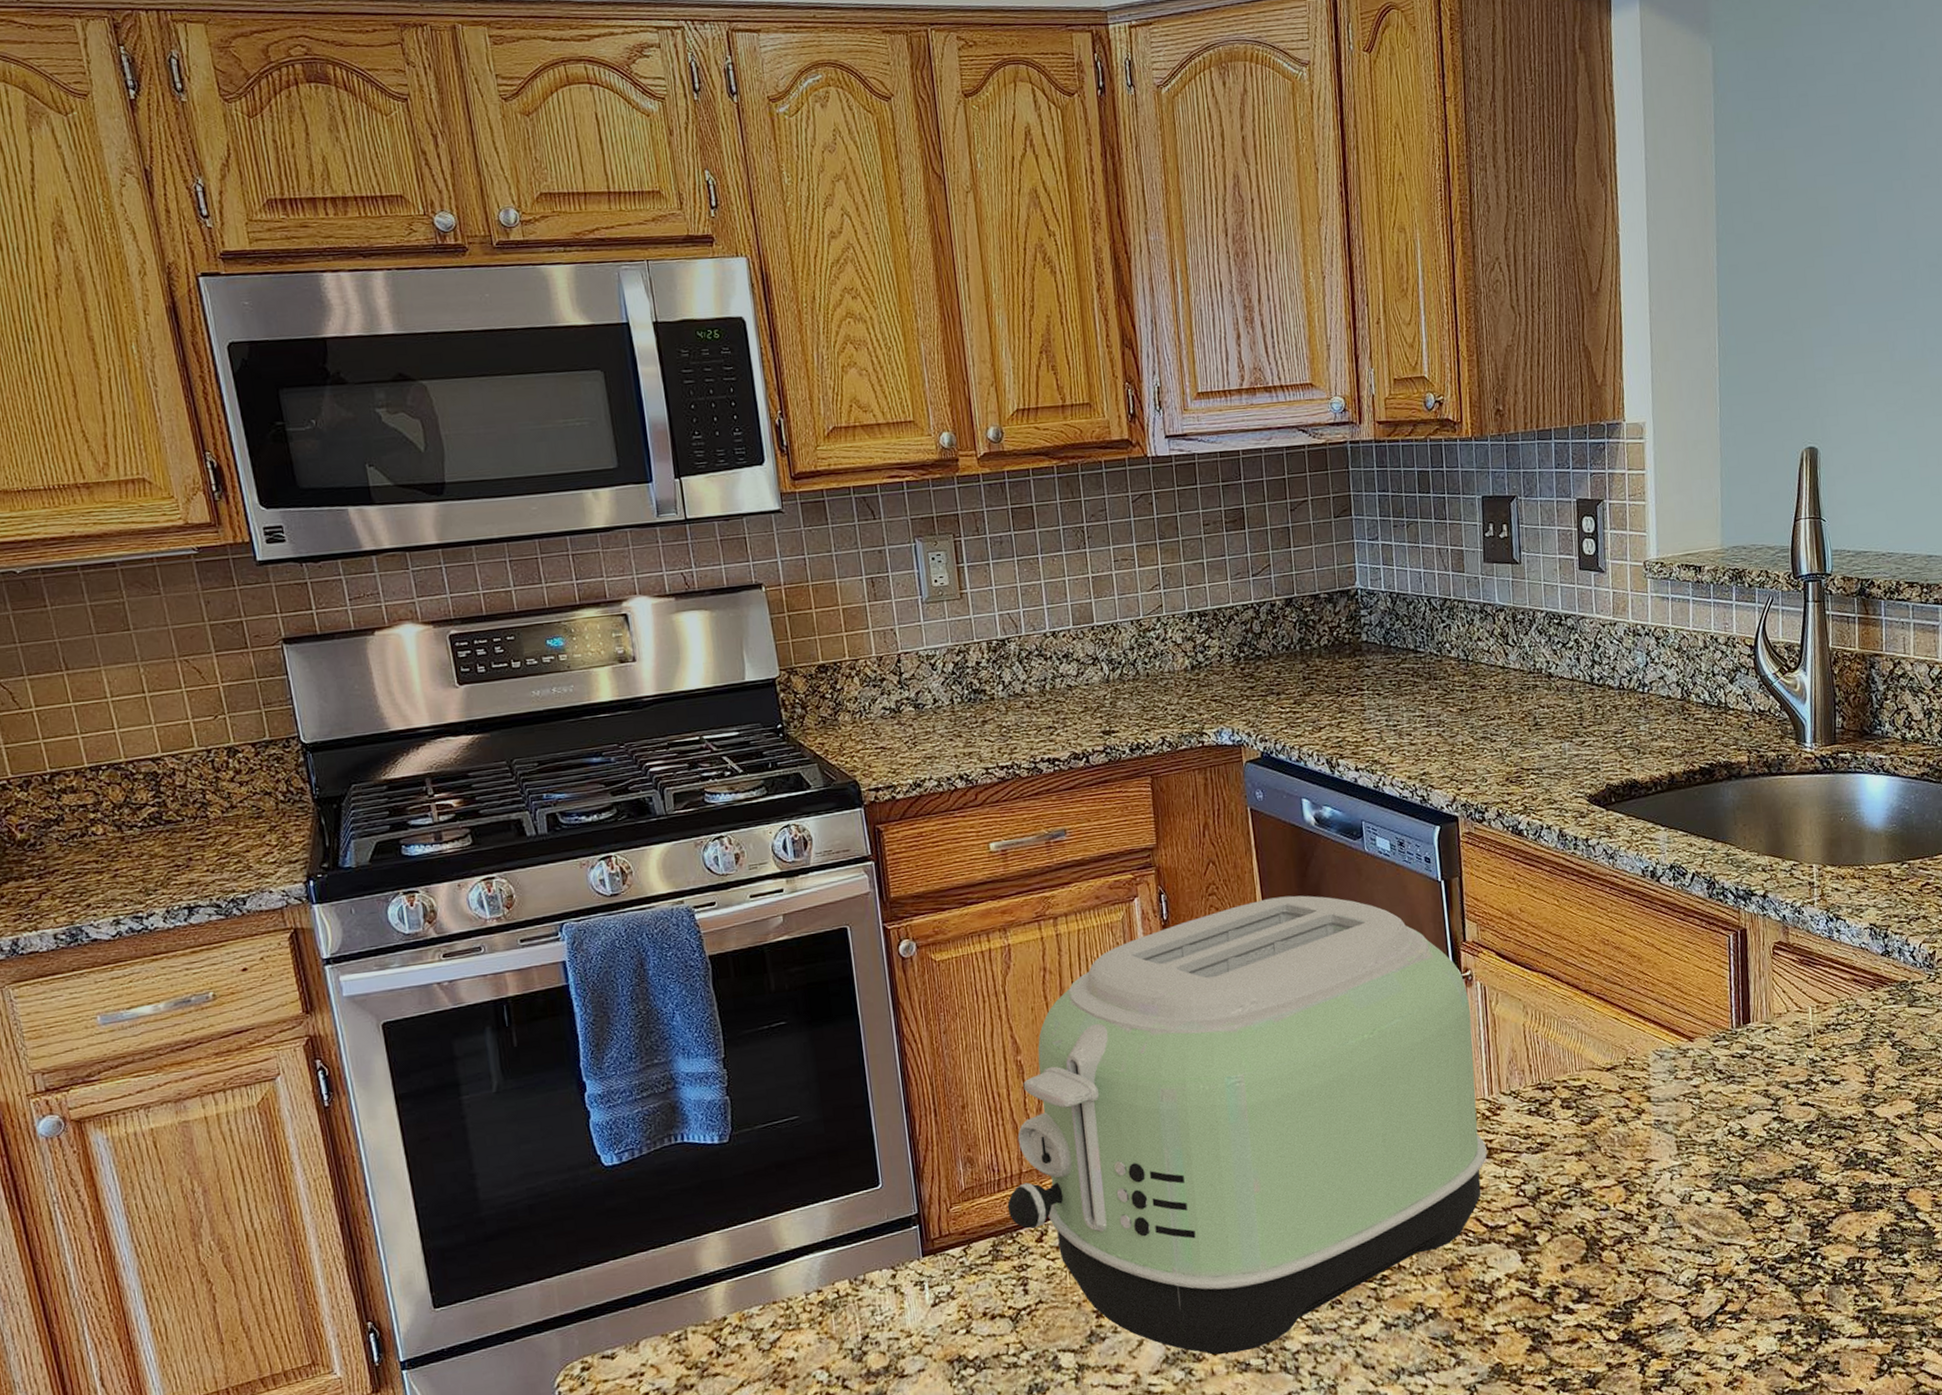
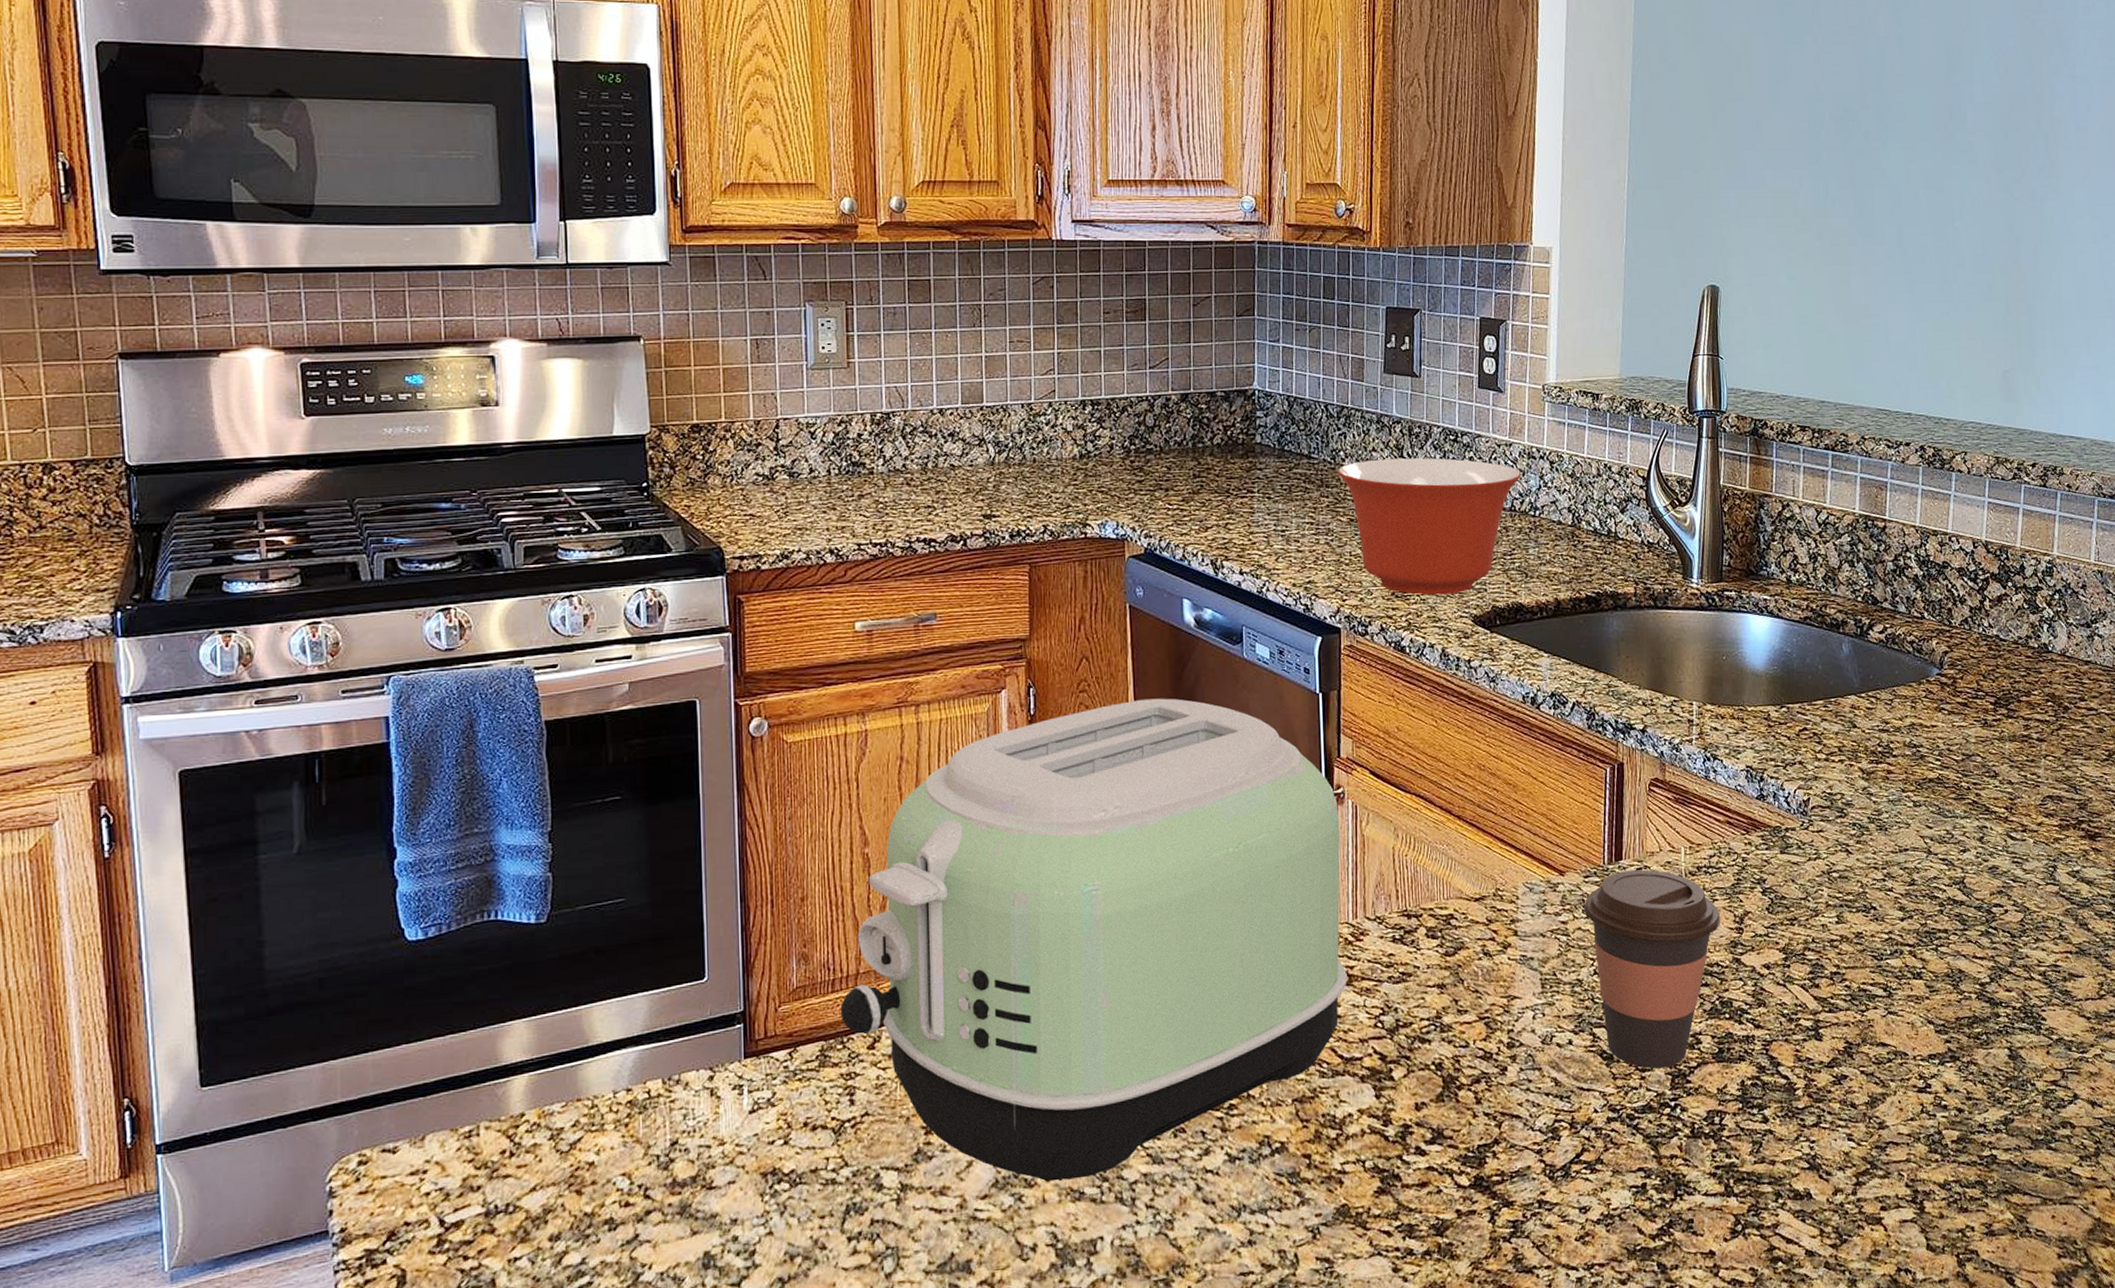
mixing bowl: none [1444,642,1628,779] -> present [1337,458,1522,595]
coffee cup: none [1714,1030,1852,1221] -> present [1584,869,1721,1069]

